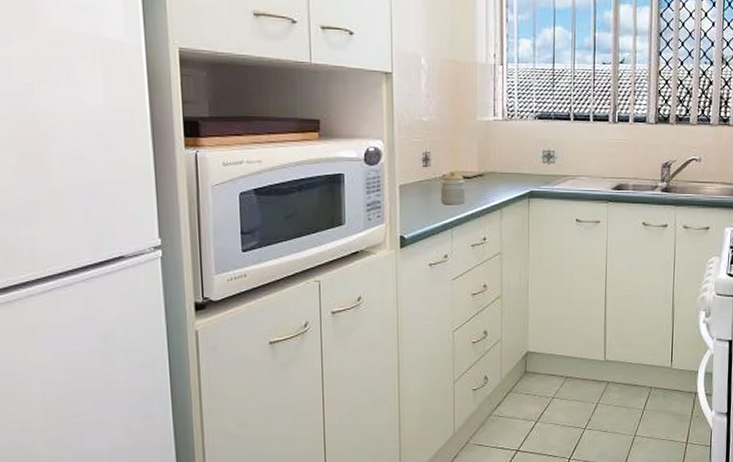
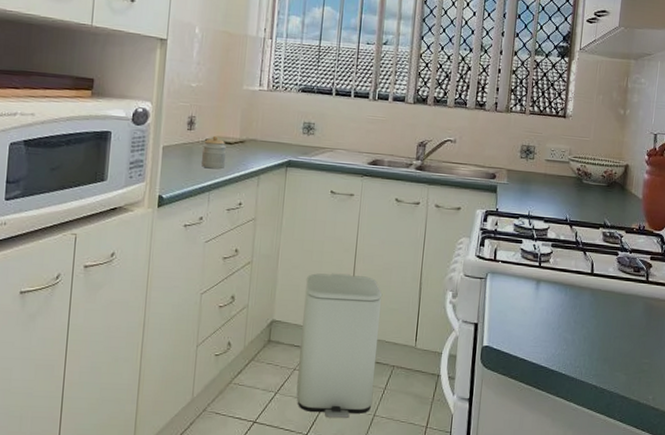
pedal bin: none [557,301,636,442] -> present [297,273,383,419]

